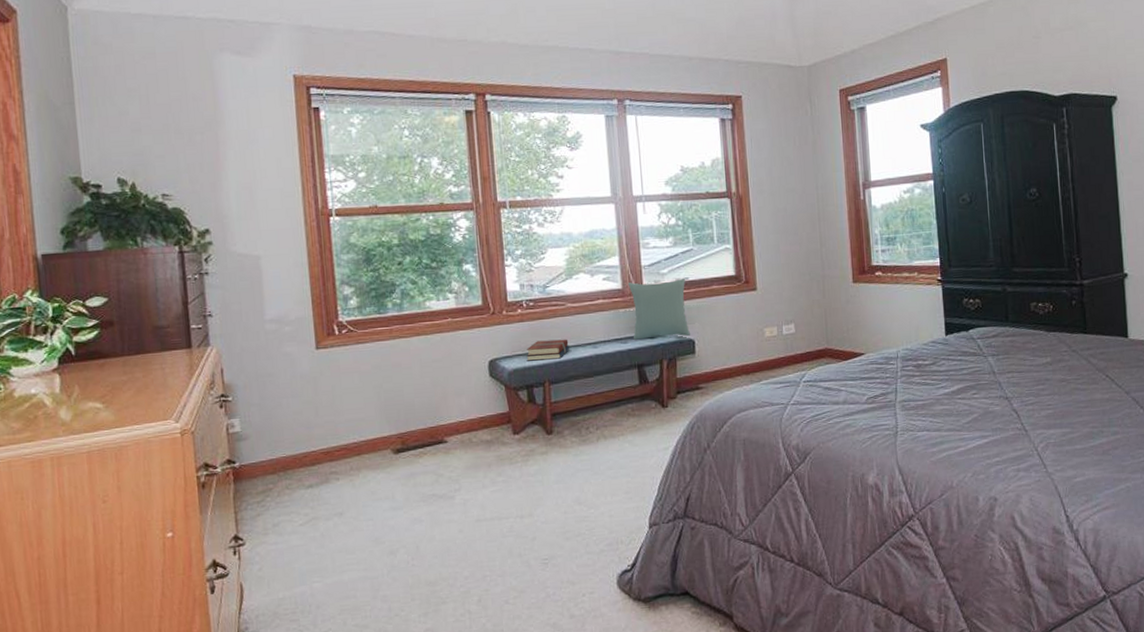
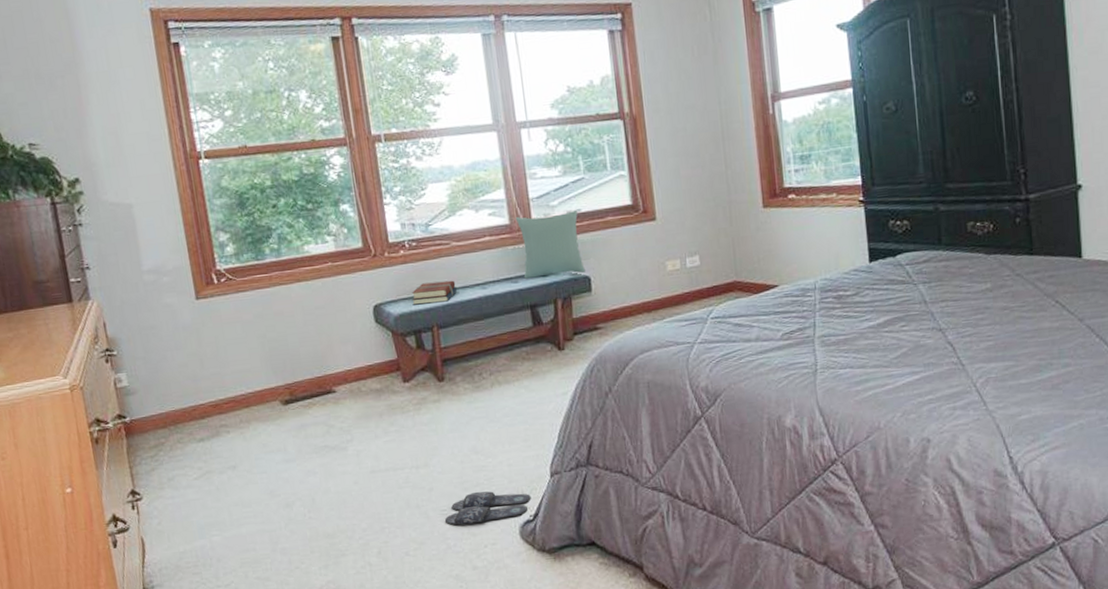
slippers: none [546,541,630,575] -> present [445,491,531,526]

